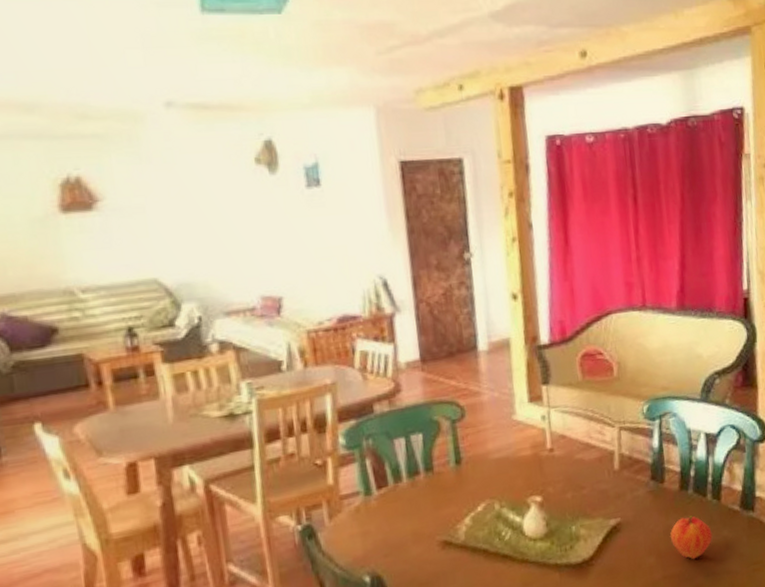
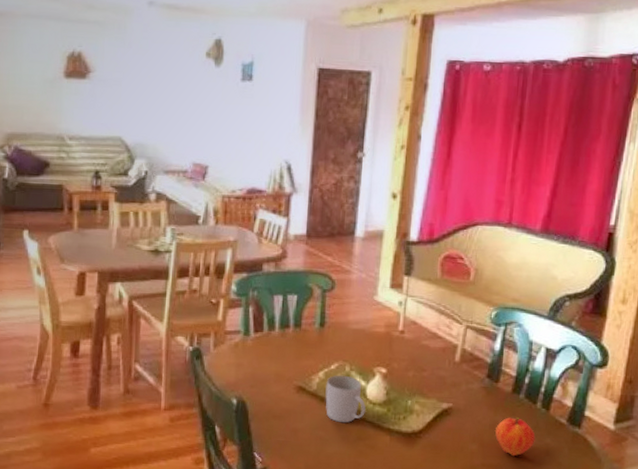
mug: none [475,514,528,572] -> present [325,374,366,423]

